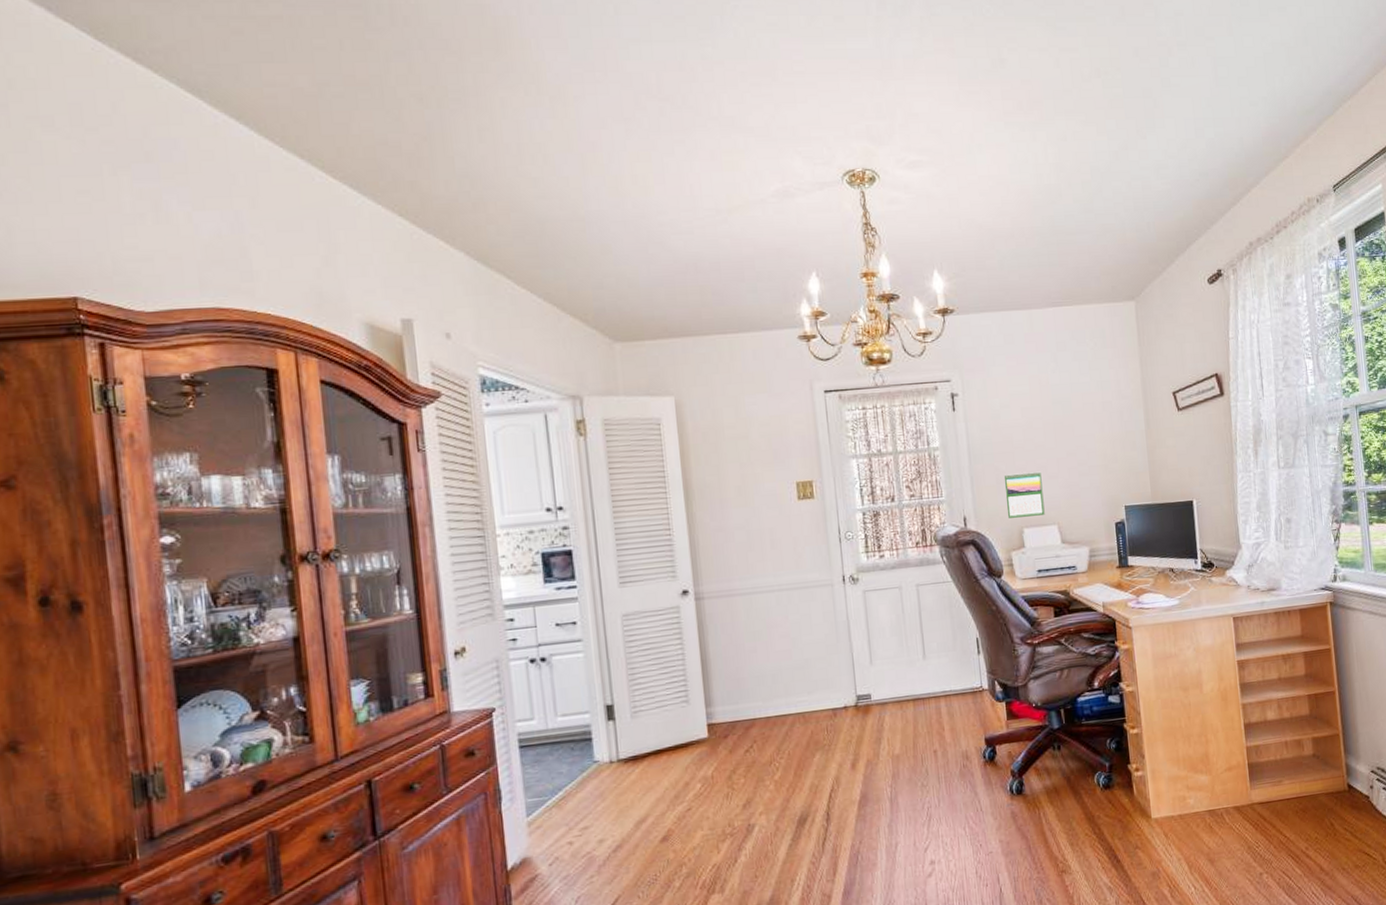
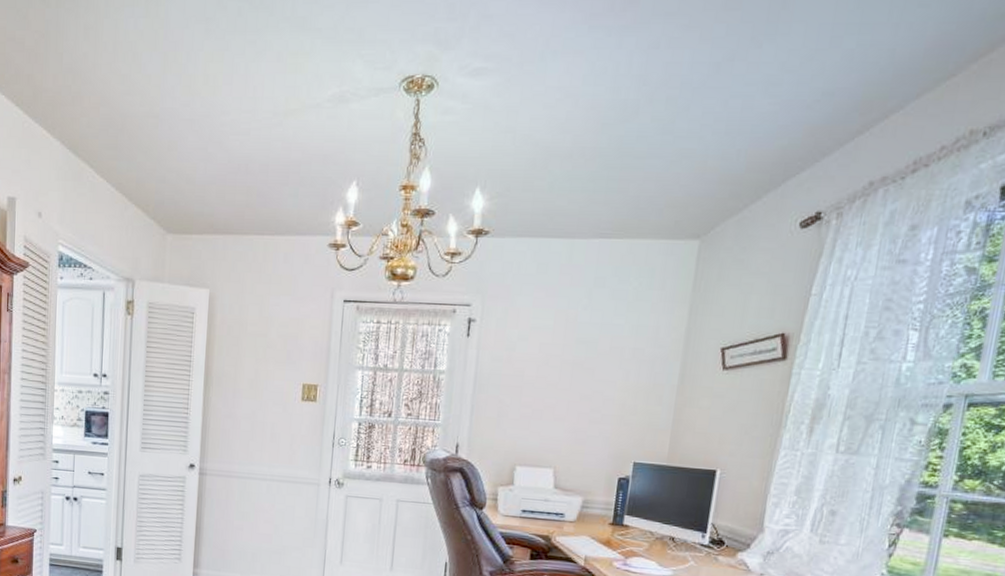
calendar: present [1003,471,1045,518] -> none [501,408,547,456]

